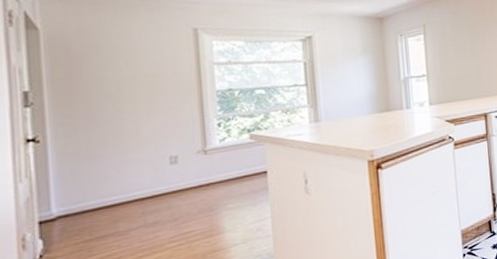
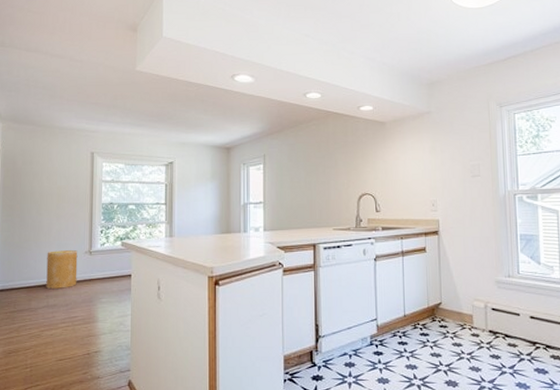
basket: none [137,151,189,204] -> present [46,250,78,289]

